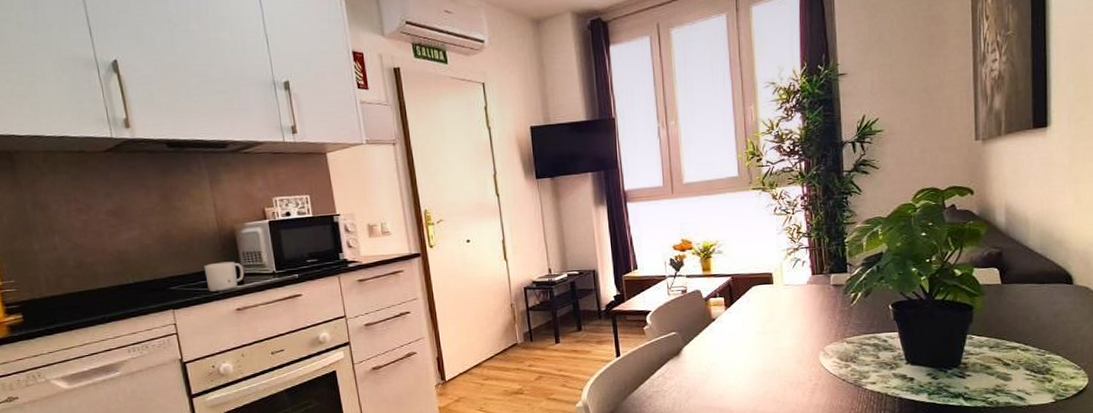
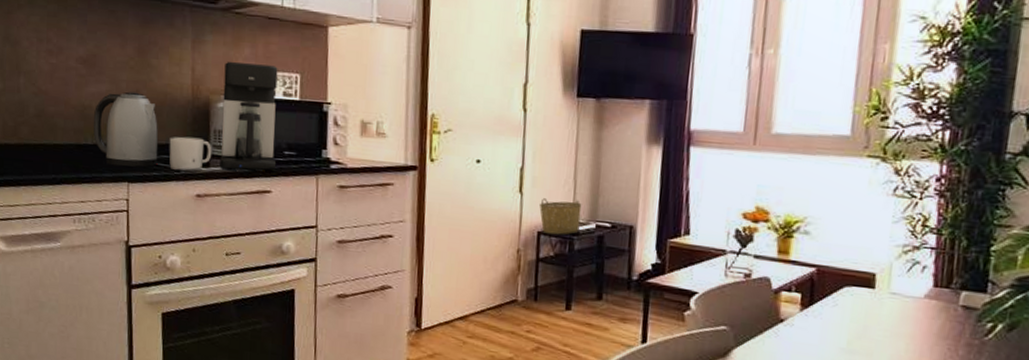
kettle: none [130,232,197,298] -> present [93,91,158,167]
coffee maker: none [242,191,303,284] -> present [219,62,278,172]
basket: none [522,258,556,288] -> present [539,198,582,236]

